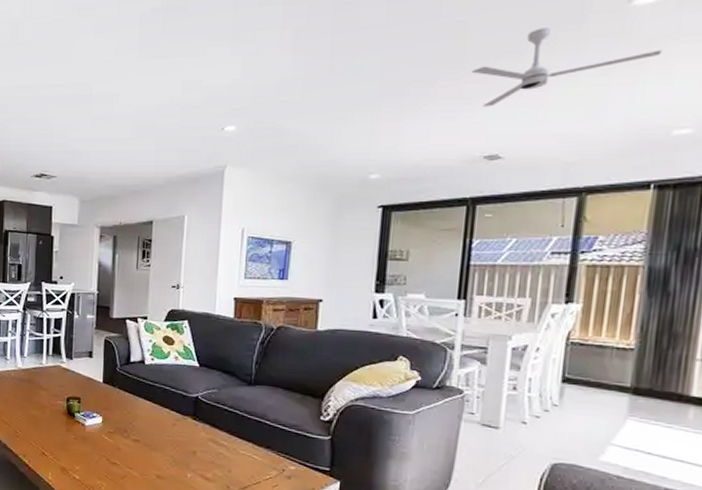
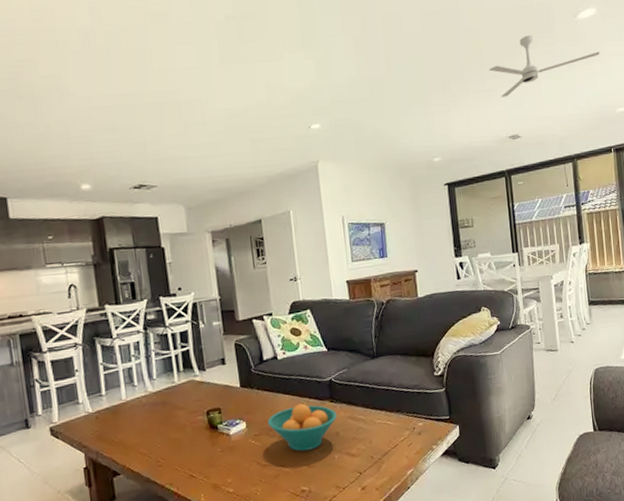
fruit bowl: none [124,413,198,462] -> present [268,403,337,452]

